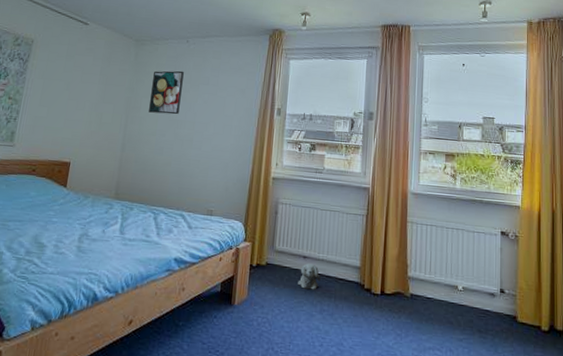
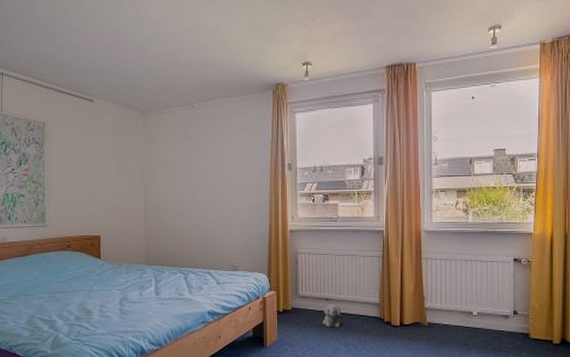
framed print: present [149,70,184,115] -> none [164,137,194,181]

